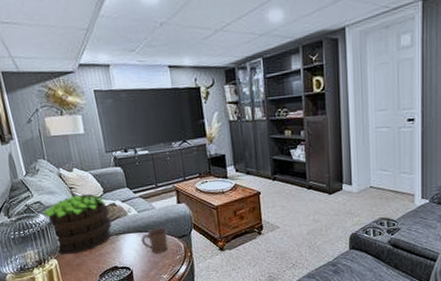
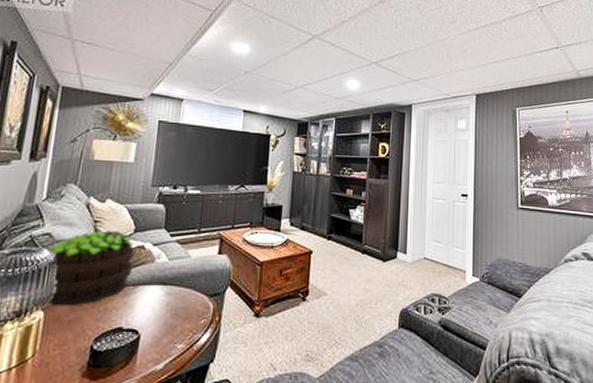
mug: present [141,227,169,254] -> none [162,281,198,314]

